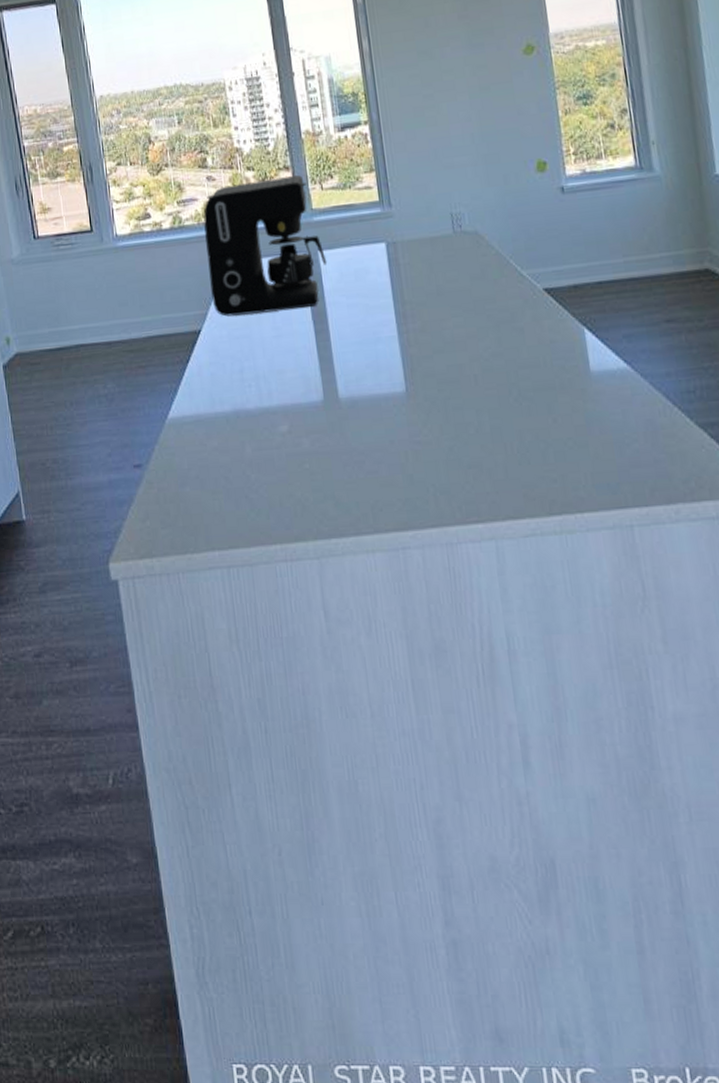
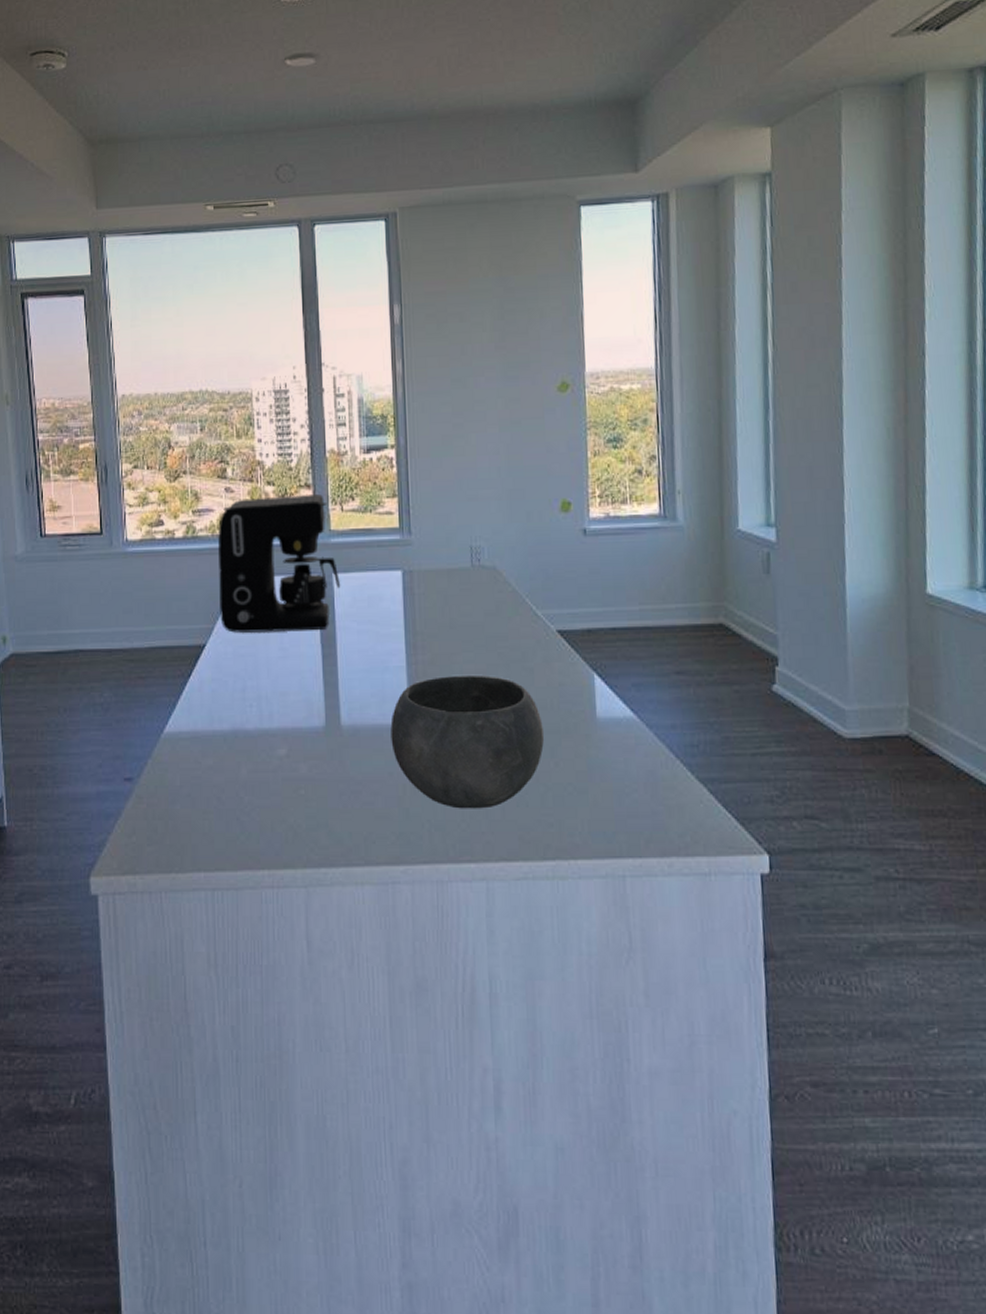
bowl: none [387,338,541,472] -> present [390,676,544,809]

